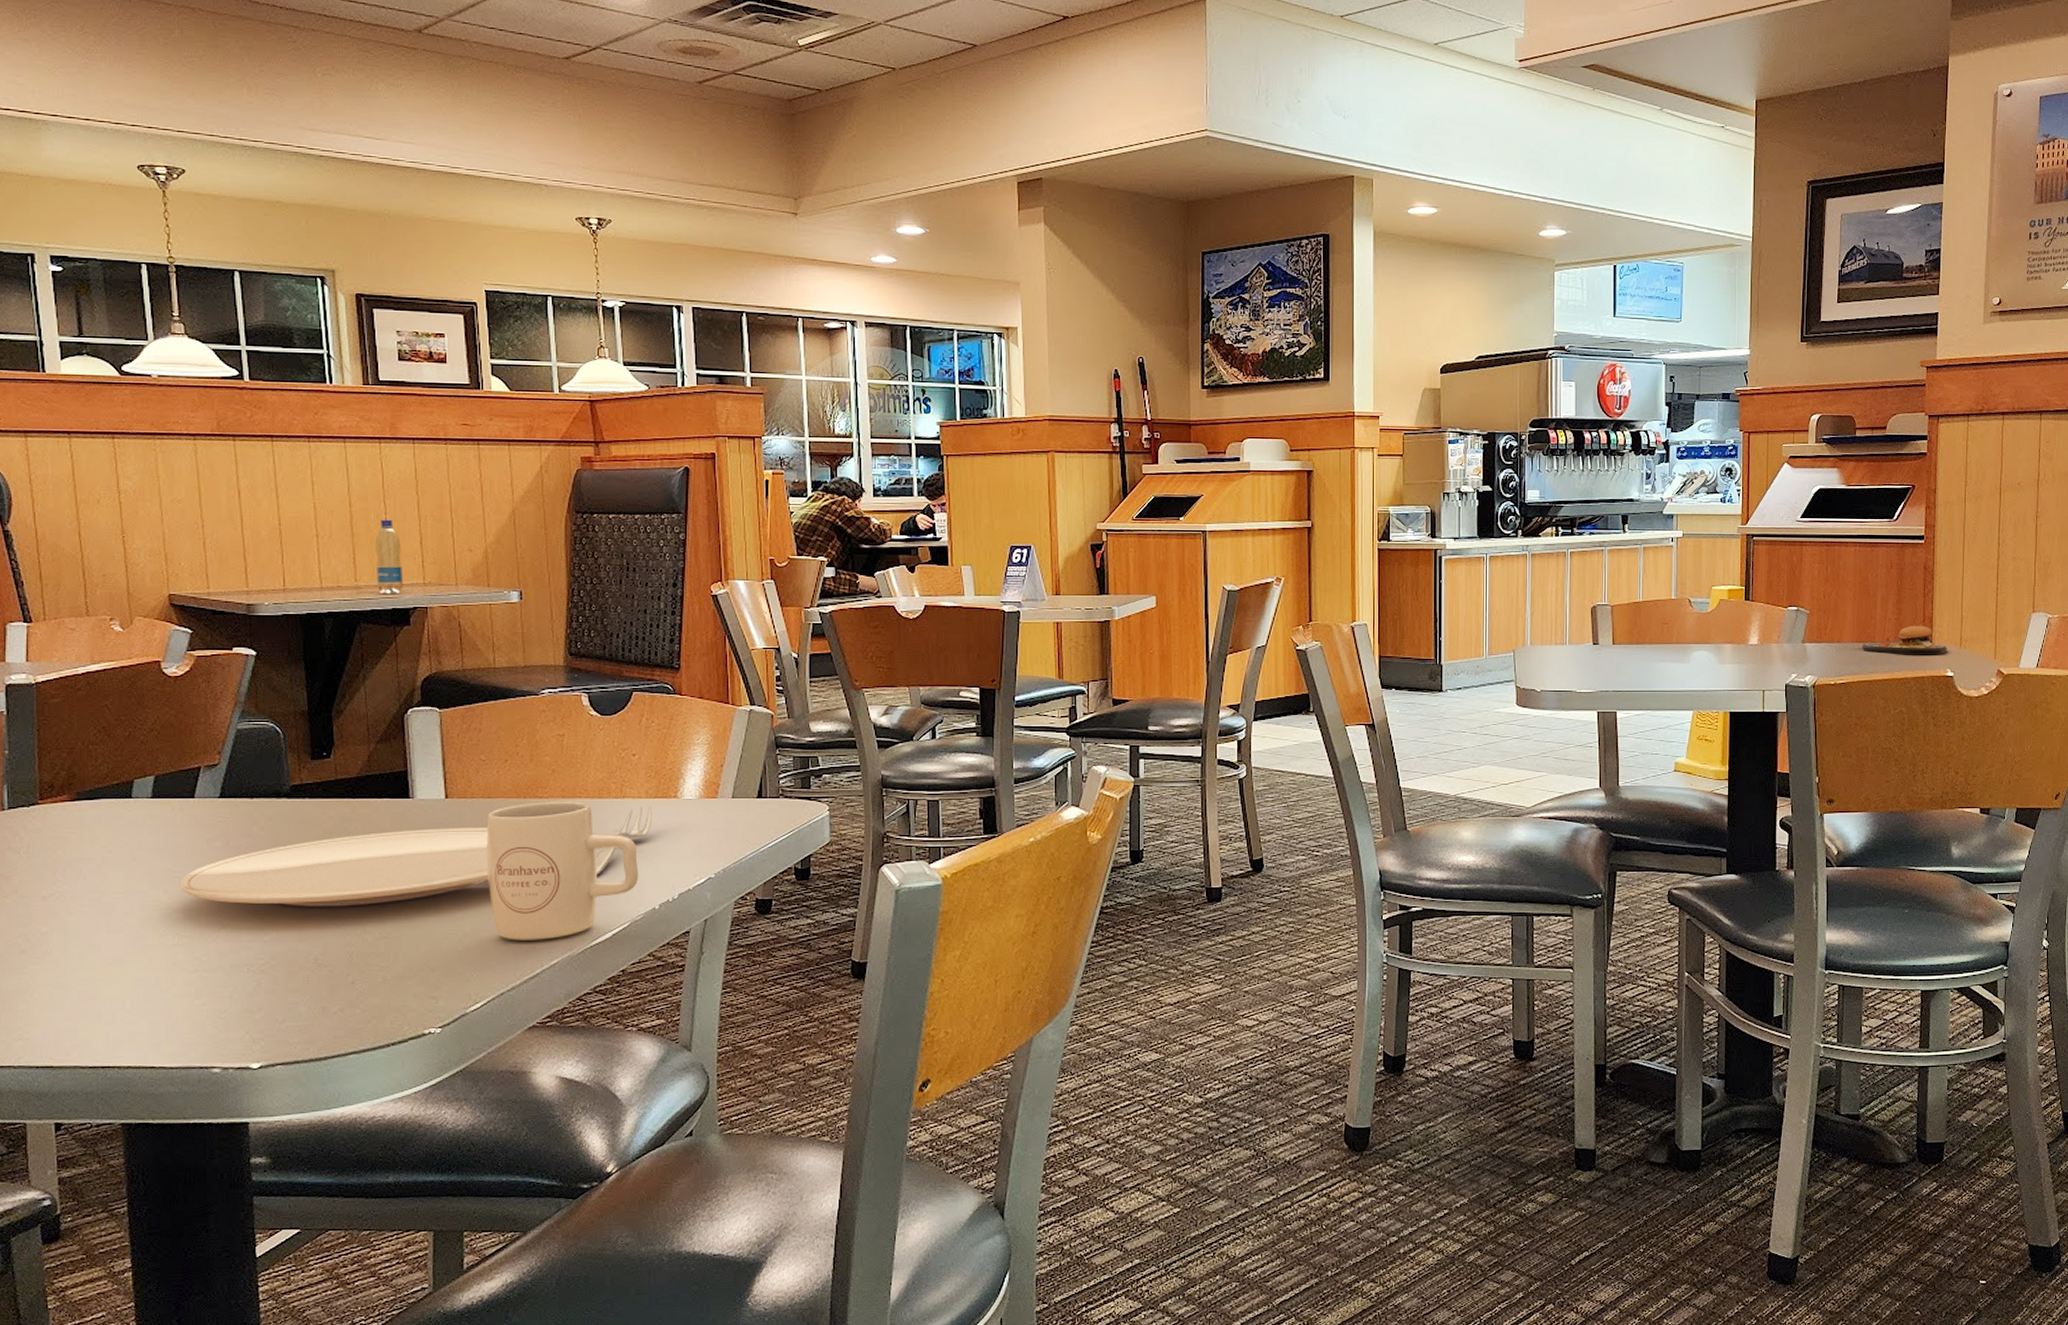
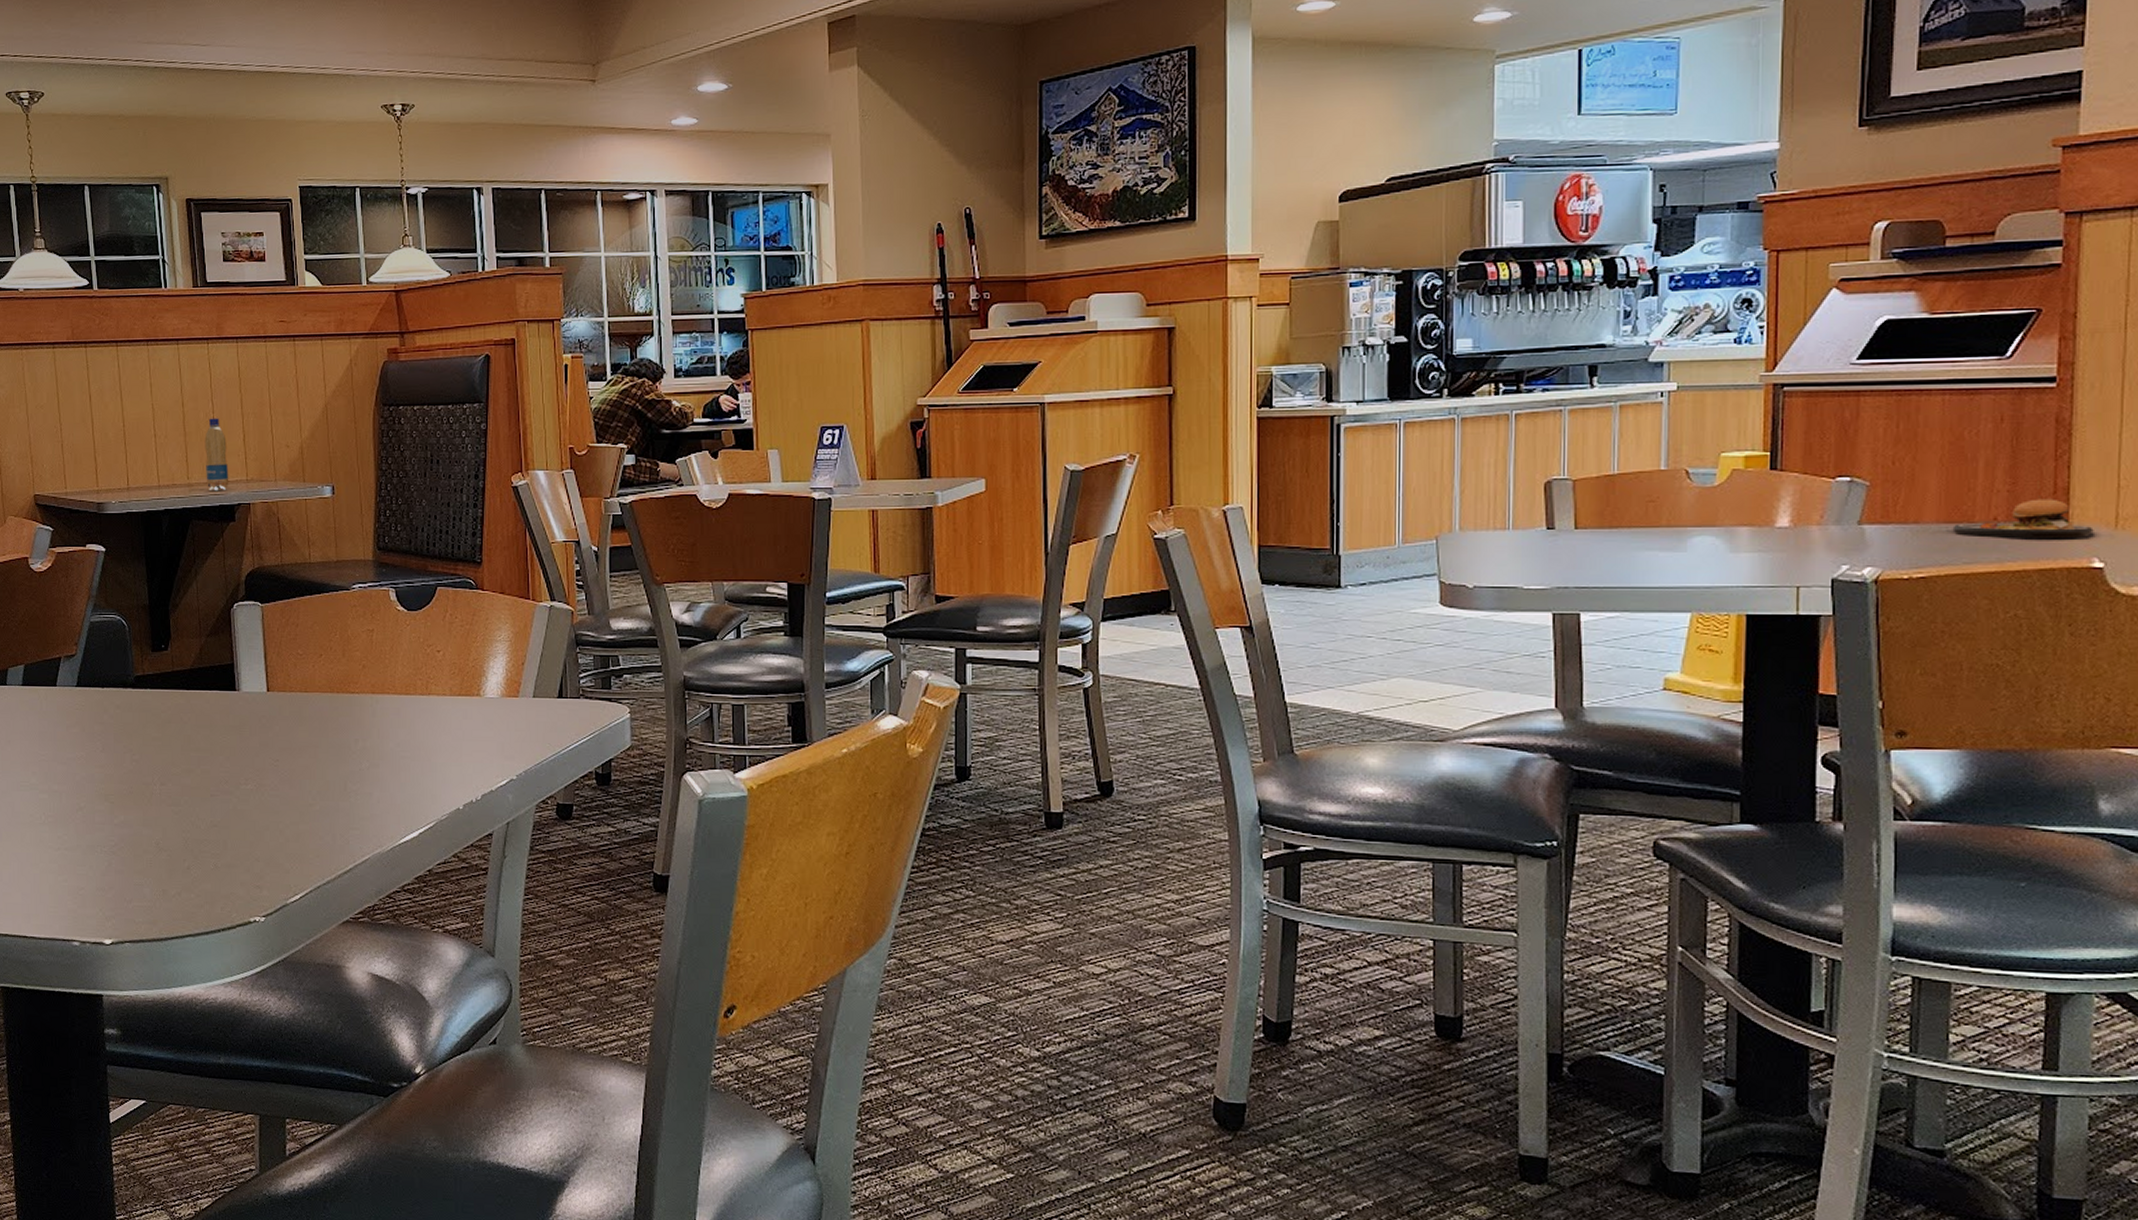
plate: present [179,828,489,907] -> none [44,720,306,794]
mug: present [486,802,639,941] -> none [304,697,444,836]
fork: present [595,805,652,874] -> none [403,703,456,772]

